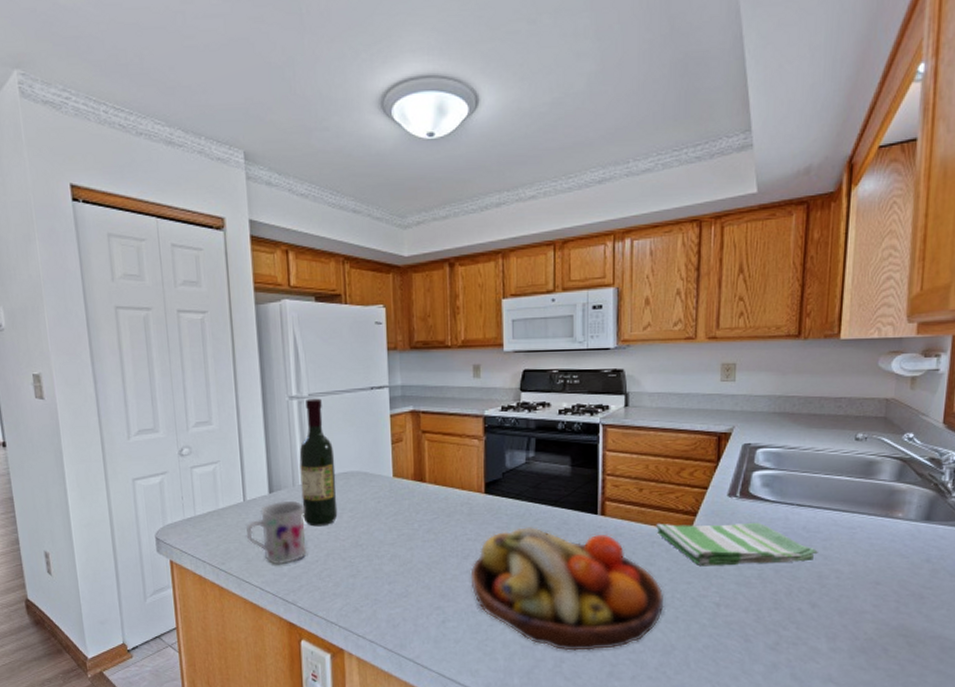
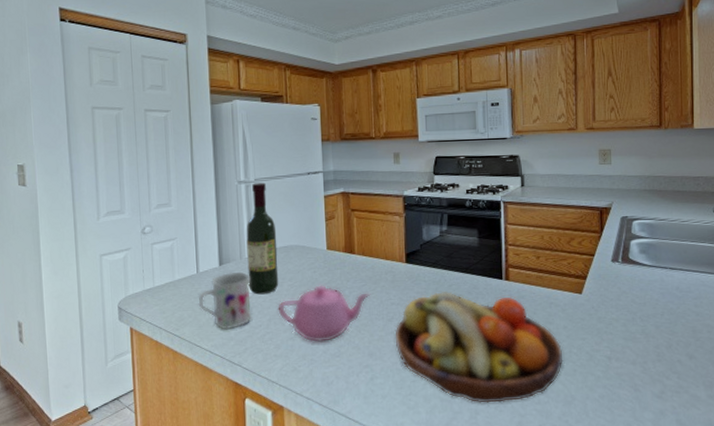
teapot: none [335,515,444,581] -> present [276,284,371,343]
dish towel: present [656,522,818,566] -> none [553,284,691,324]

